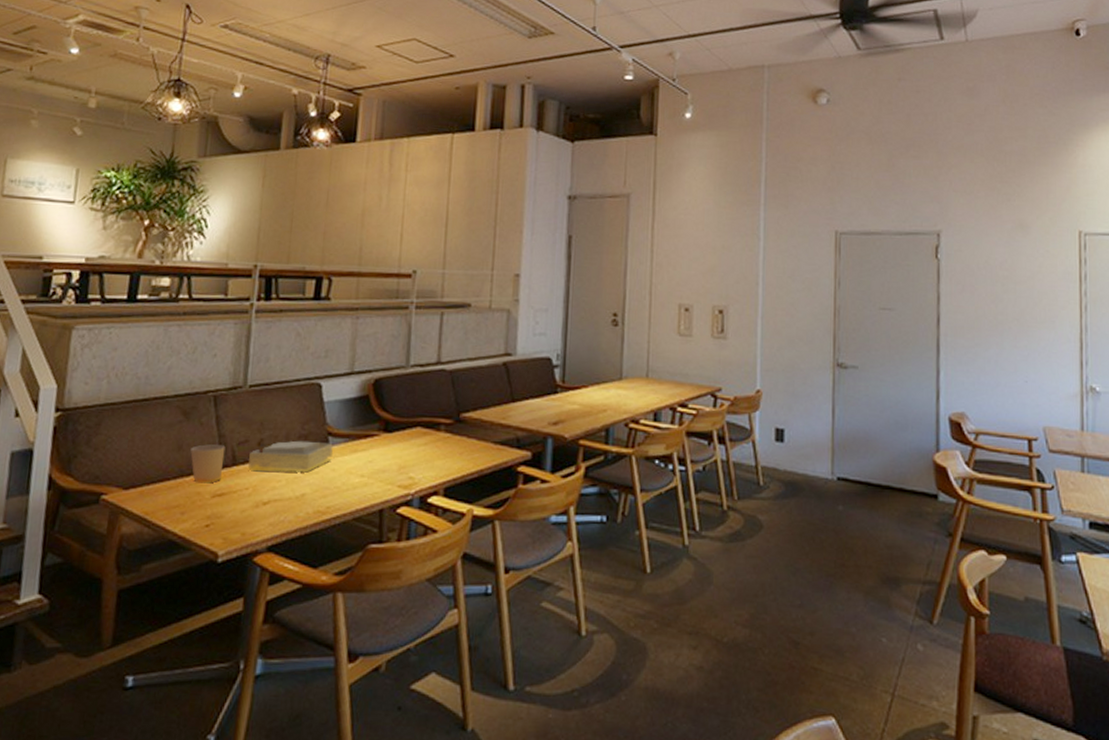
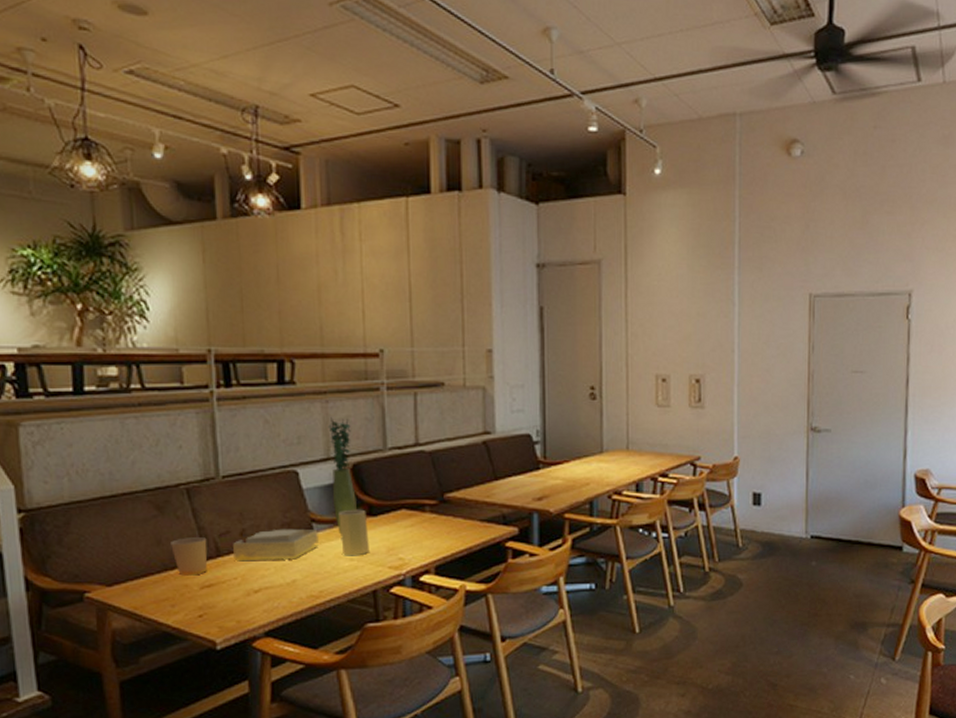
vase: none [351,332,377,450] -> present [328,416,357,535]
cup: none [354,424,382,473] -> present [338,509,369,556]

